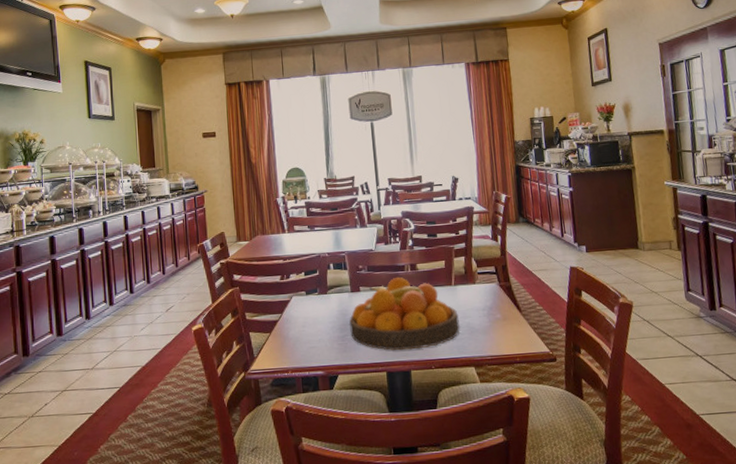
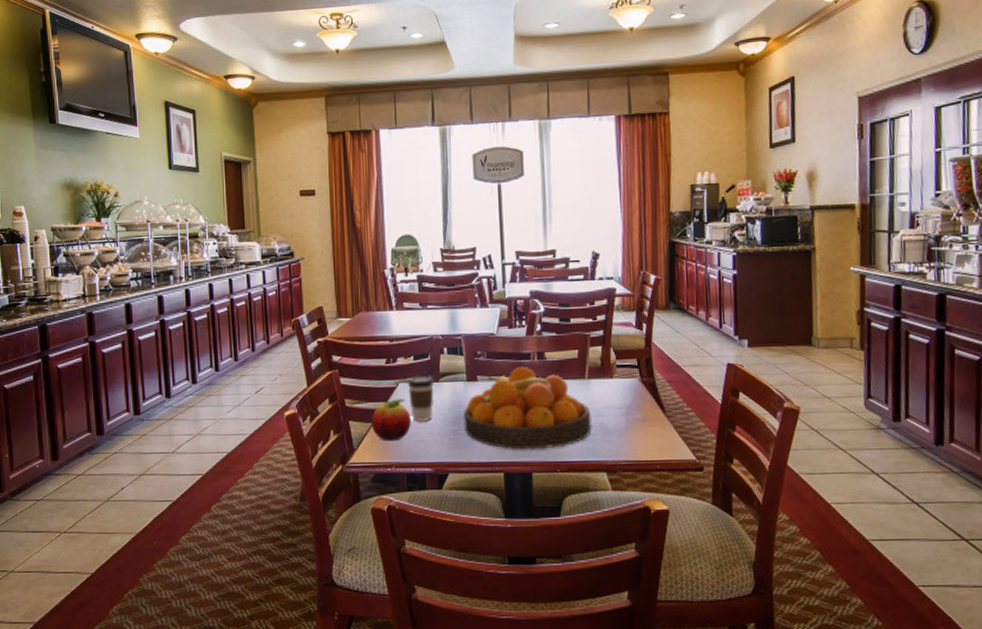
fruit: none [268,310,305,349] -> present [371,399,412,442]
coffee cup: none [300,288,324,330] -> present [408,375,434,422]

